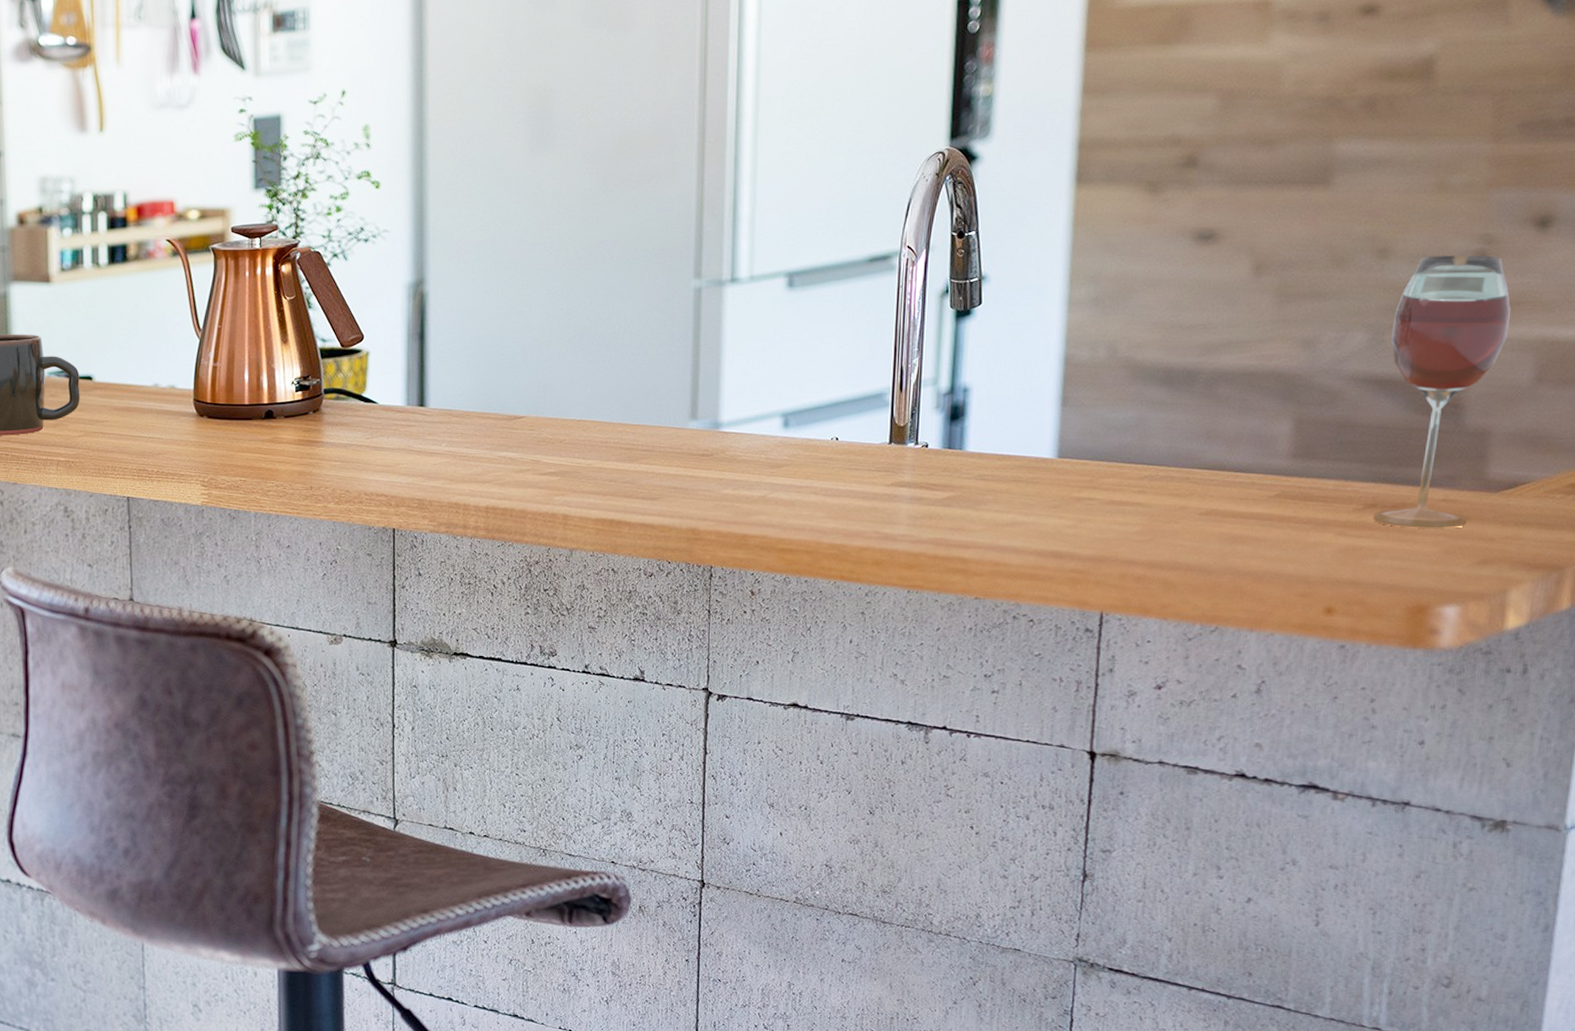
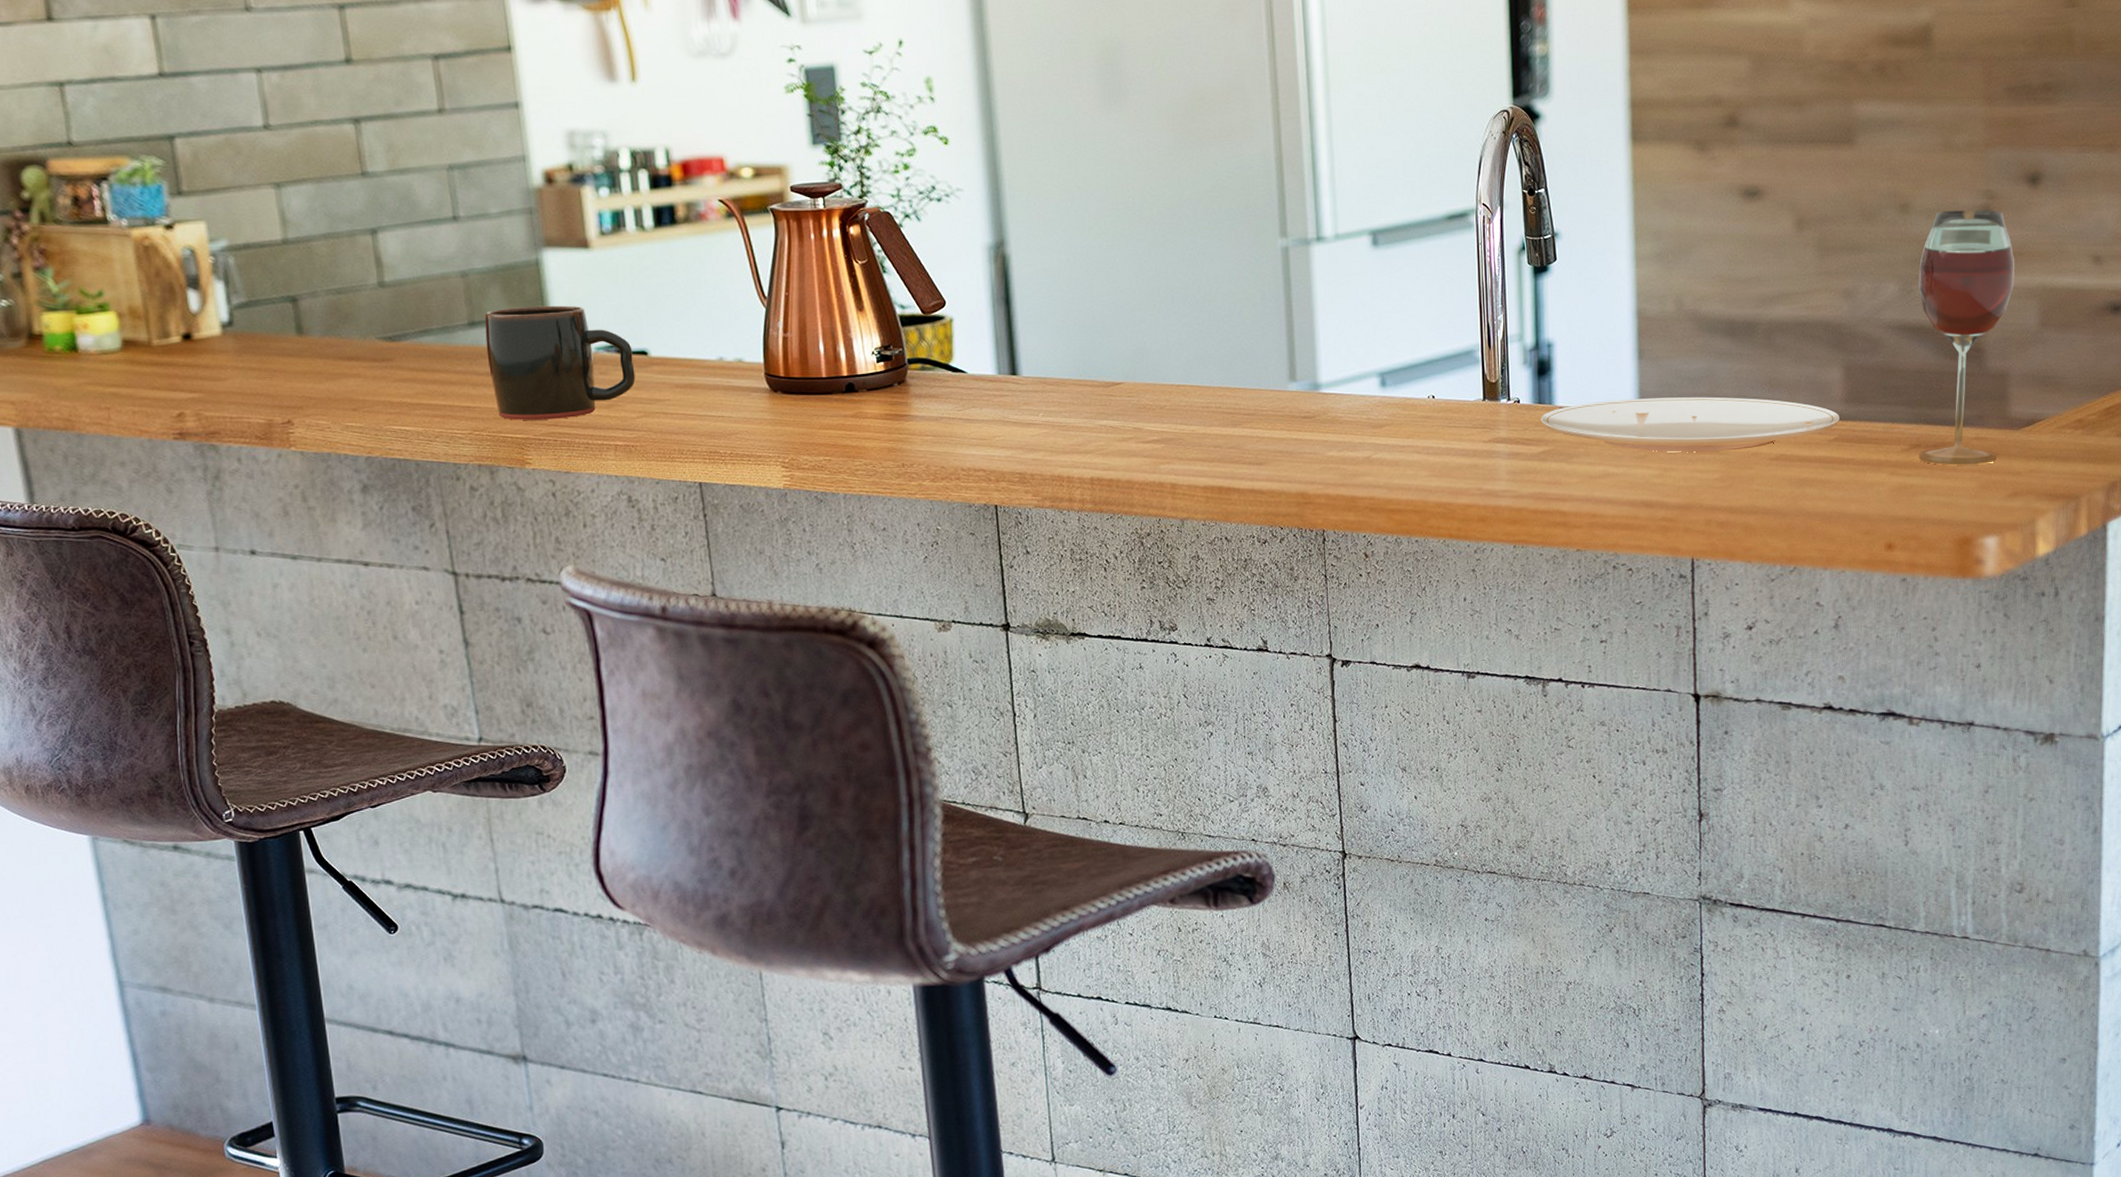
plate: none [948,446,1285,503] -> present [1540,396,1840,452]

